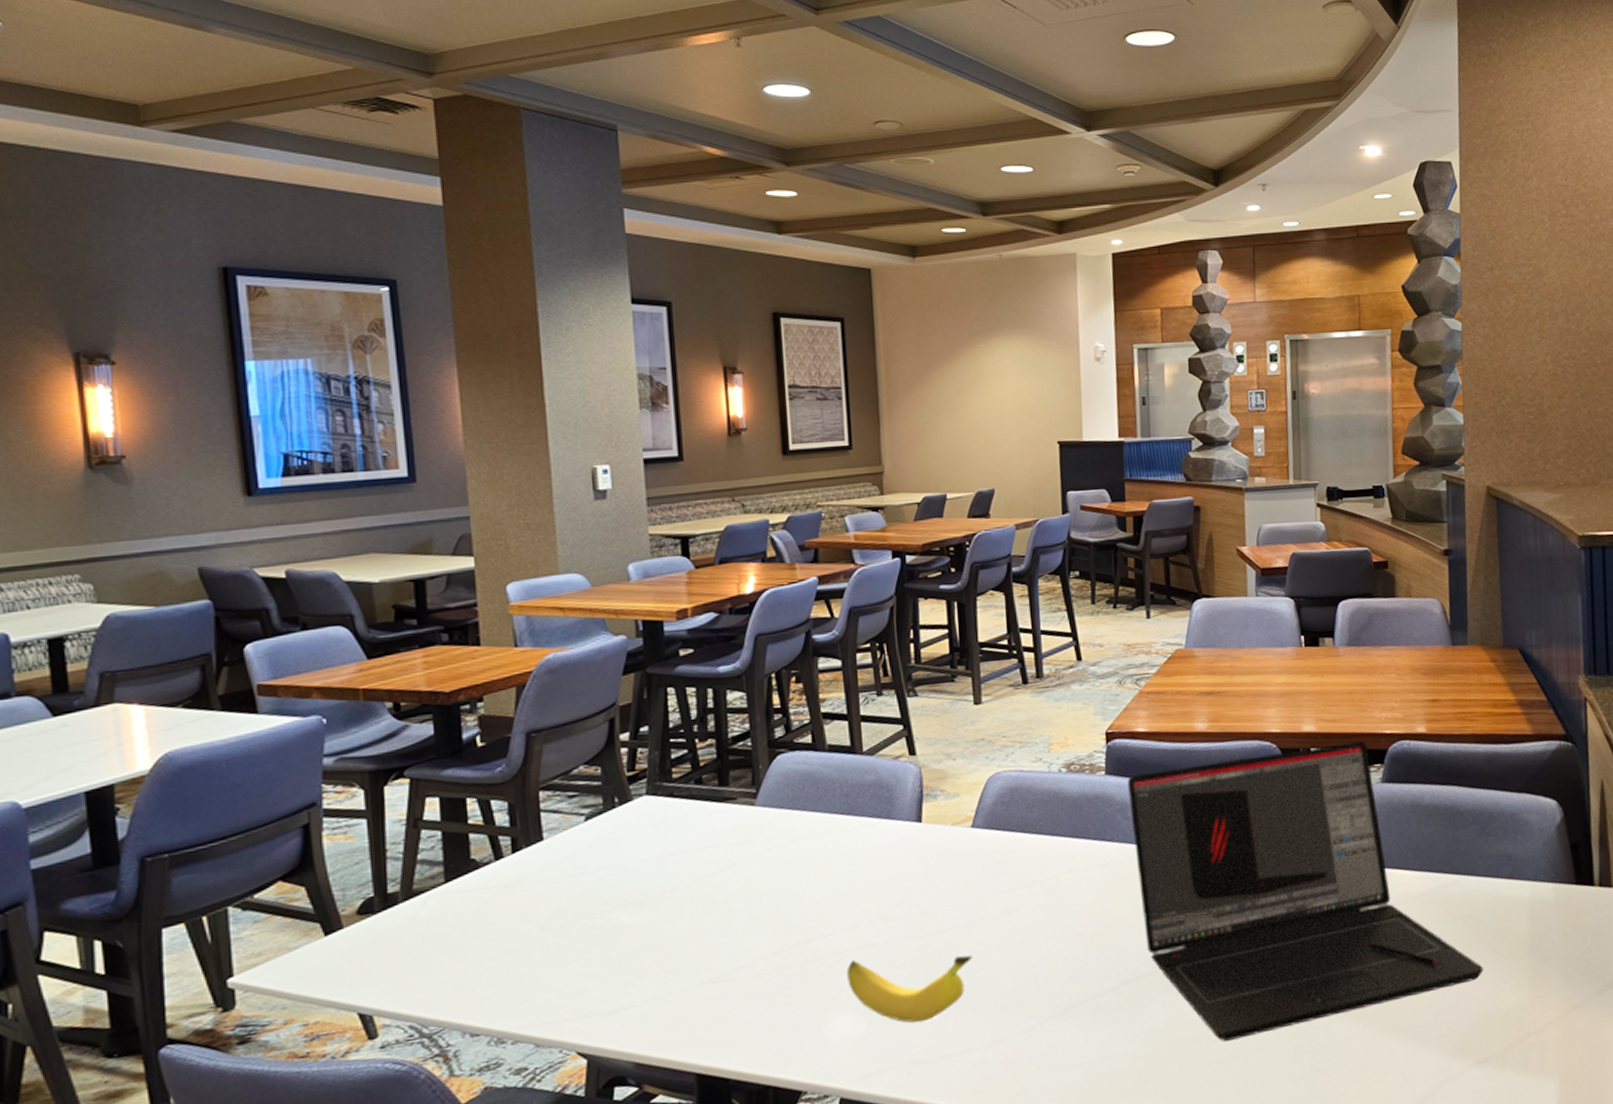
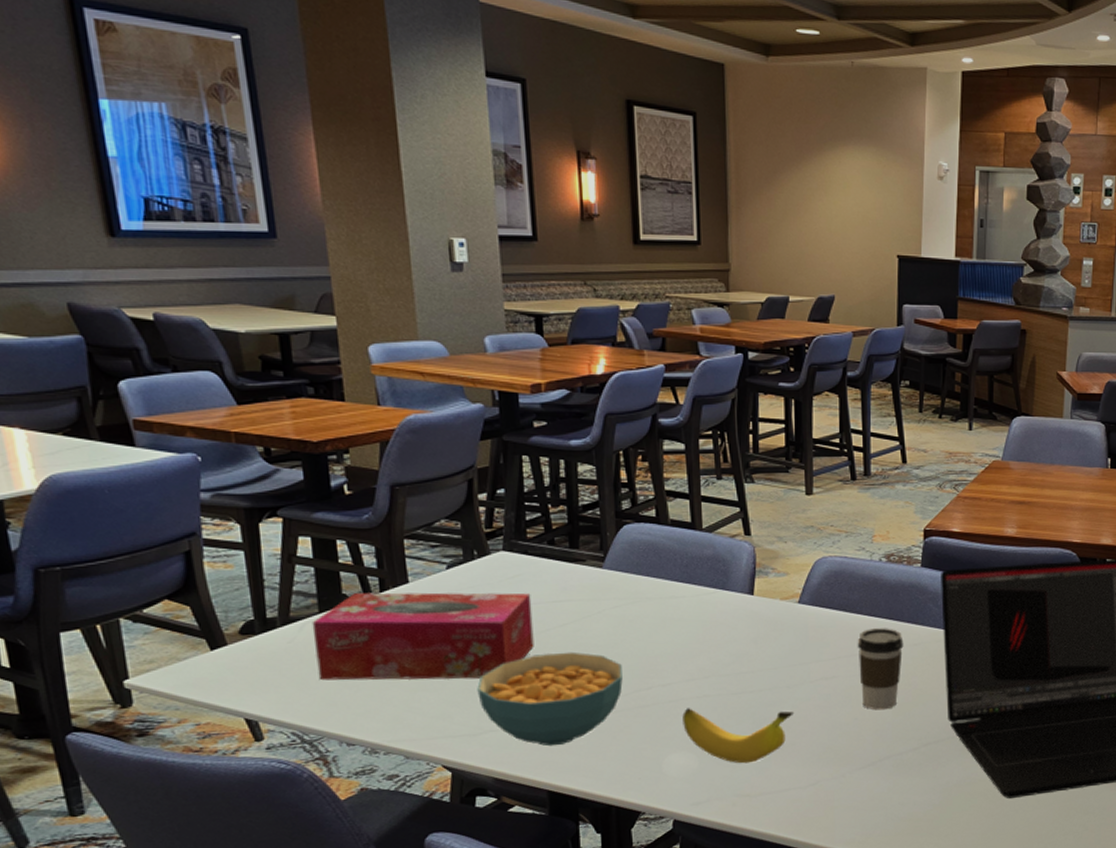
tissue box: none [436,841,681,962] -> present [312,592,534,681]
cereal bowl: none [617,904,779,1020] -> present [477,651,623,747]
coffee cup: none [1039,848,1092,946] -> present [857,628,904,710]

